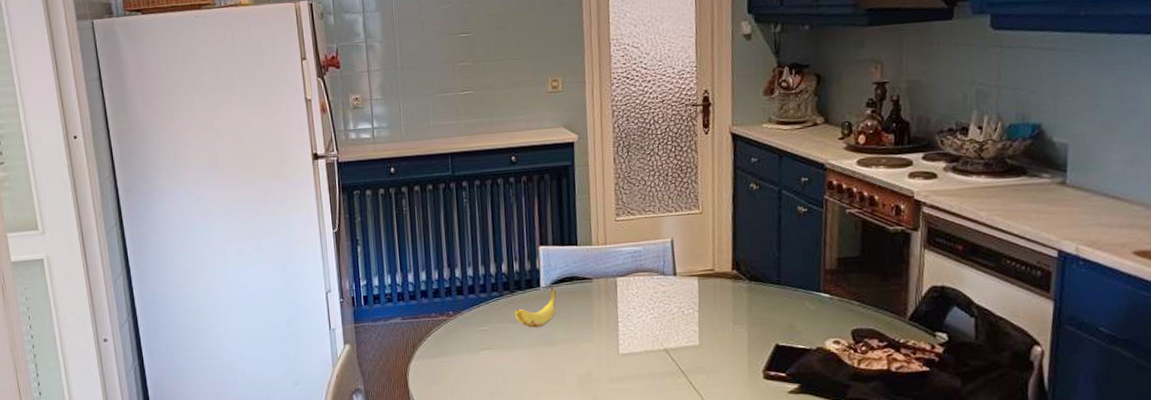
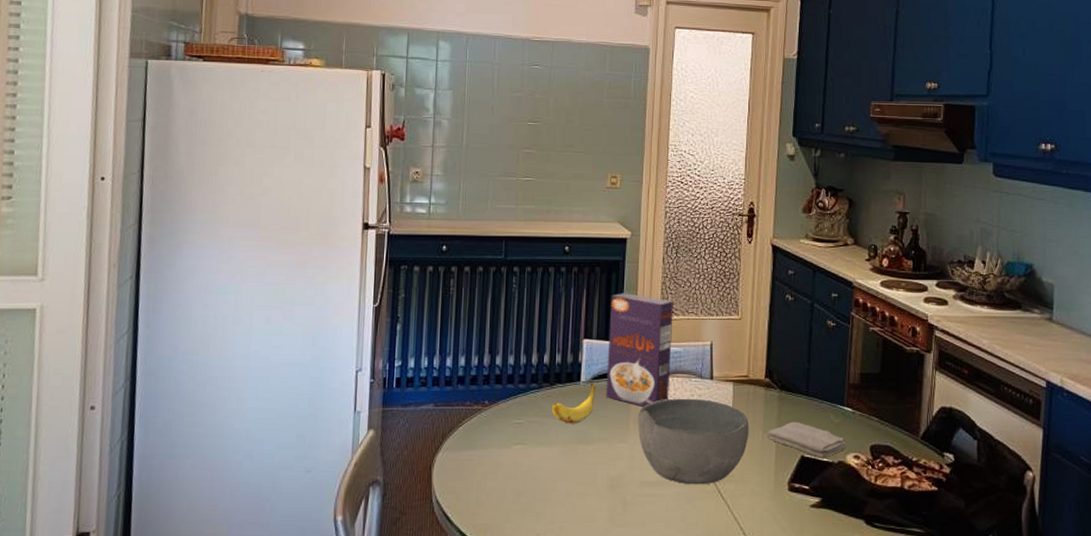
cereal box: none [563,197,632,307] -> present [606,293,673,407]
bowl: none [601,295,719,378] -> present [637,398,749,485]
washcloth: none [738,311,825,346] -> present [767,421,847,458]

